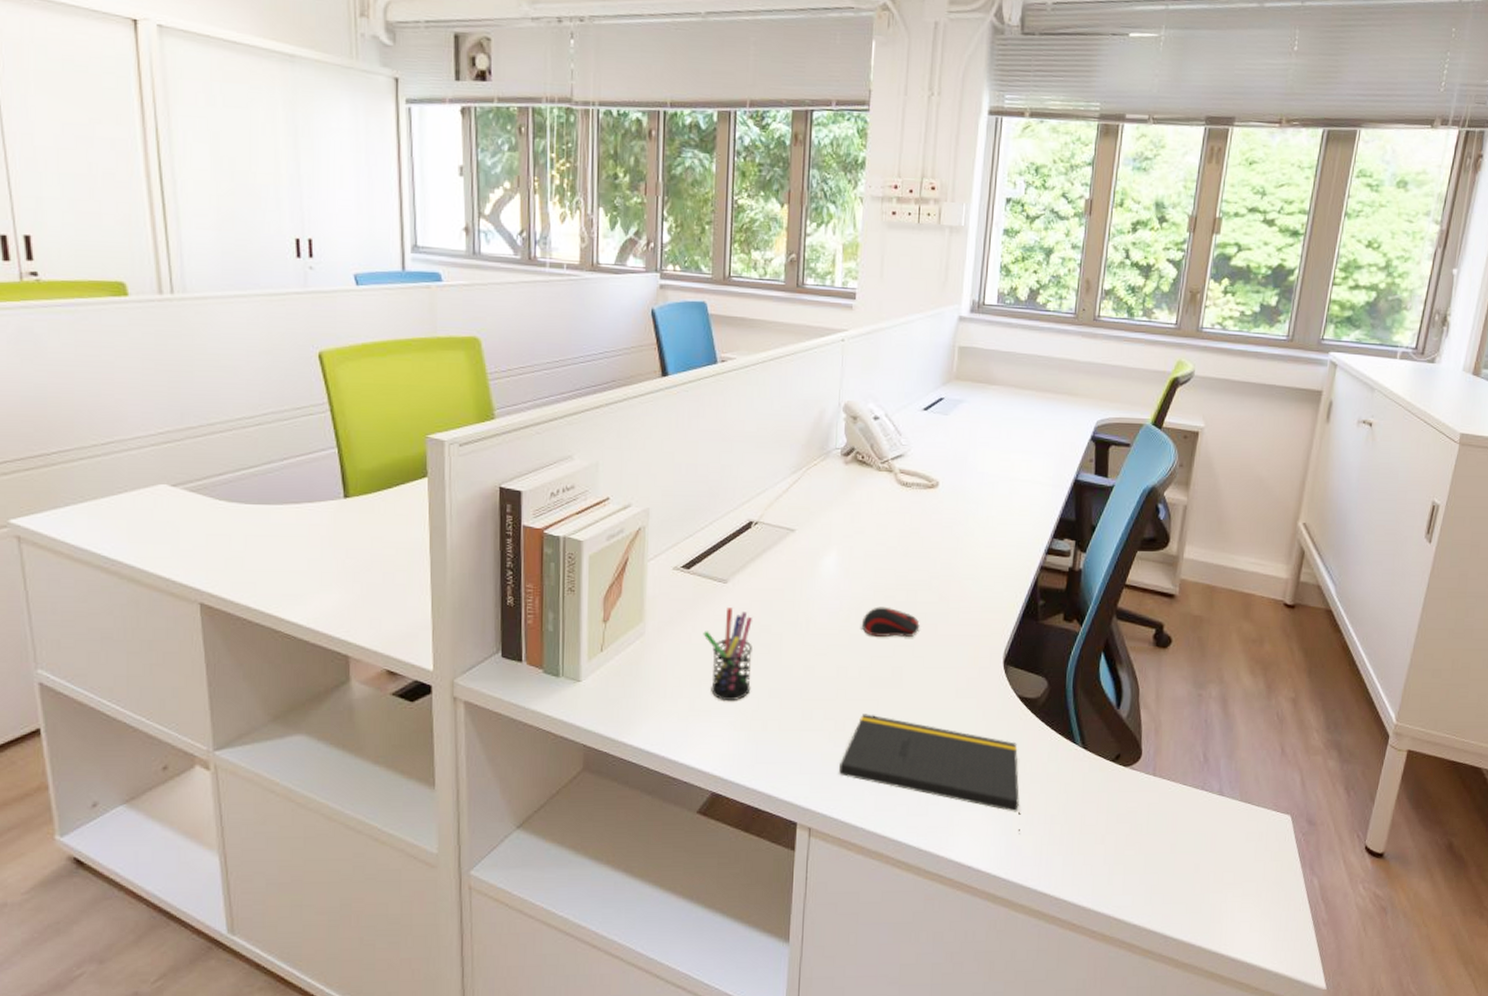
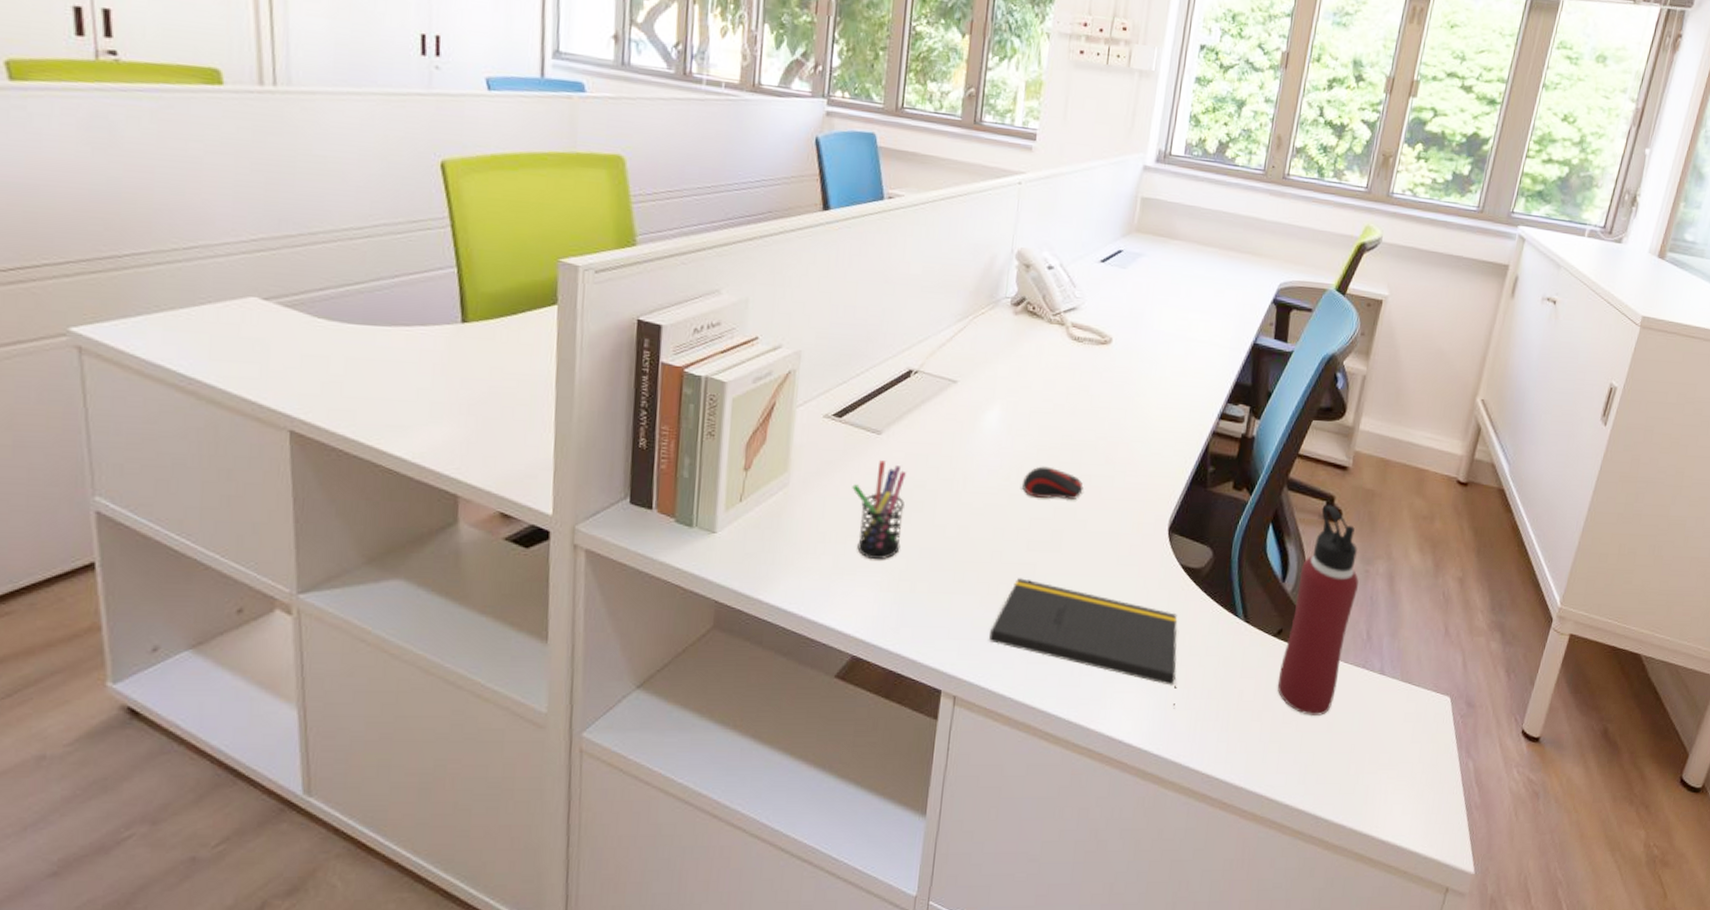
water bottle: none [1118,632,1192,837] -> present [1277,505,1359,716]

